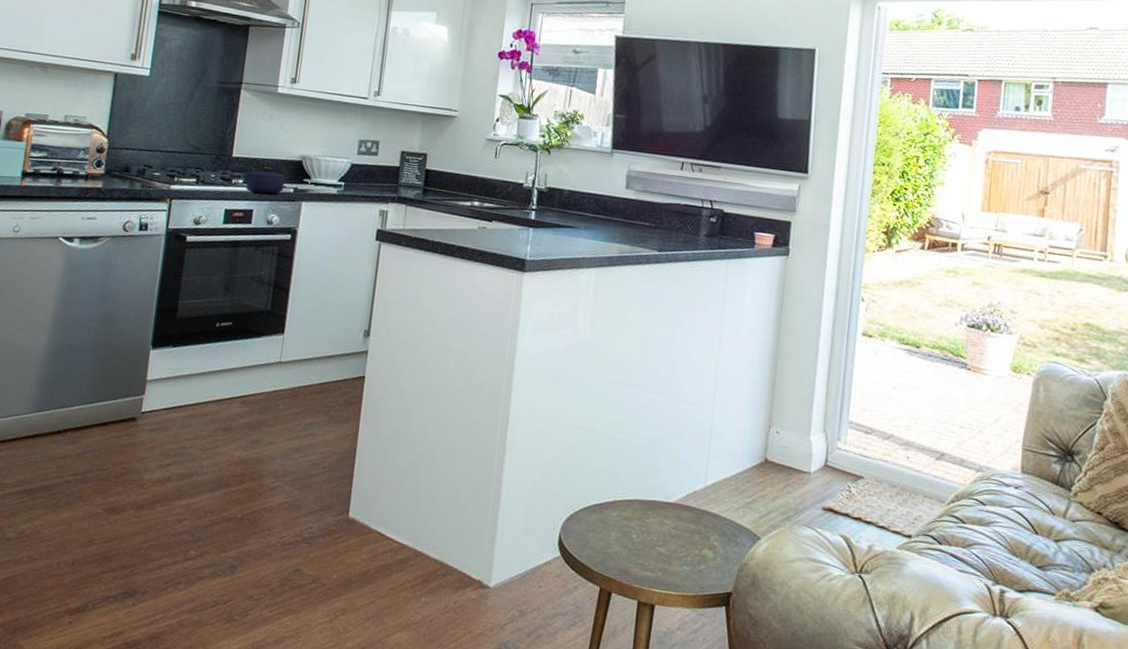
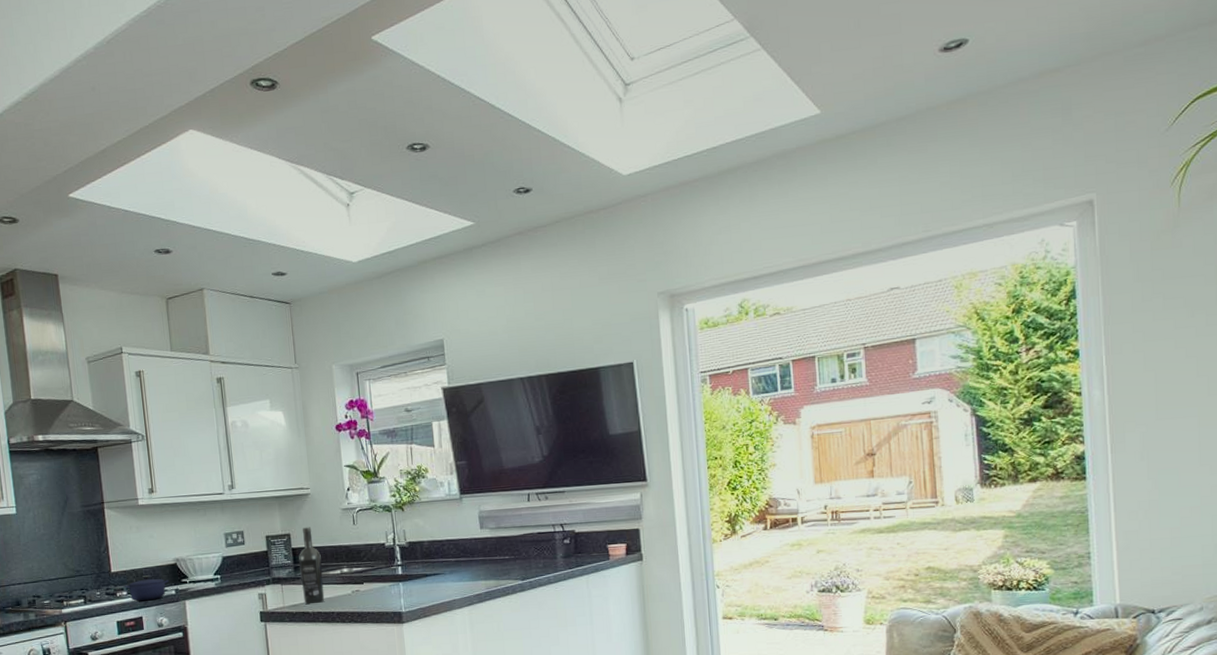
wine bottle: none [426,150,454,233] -> present [299,527,325,605]

